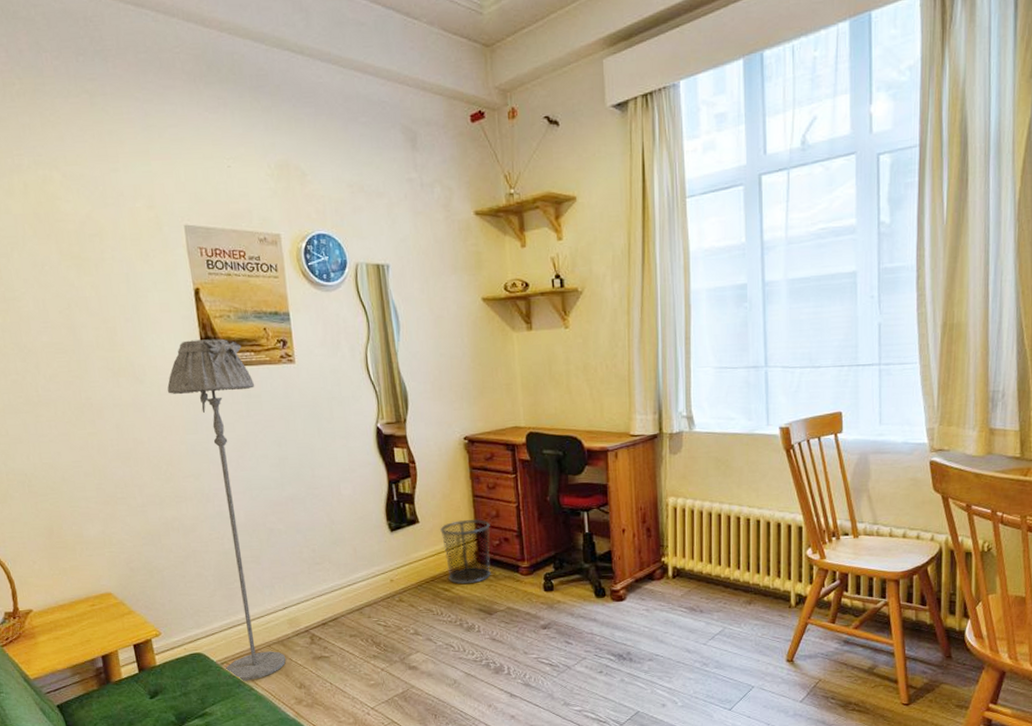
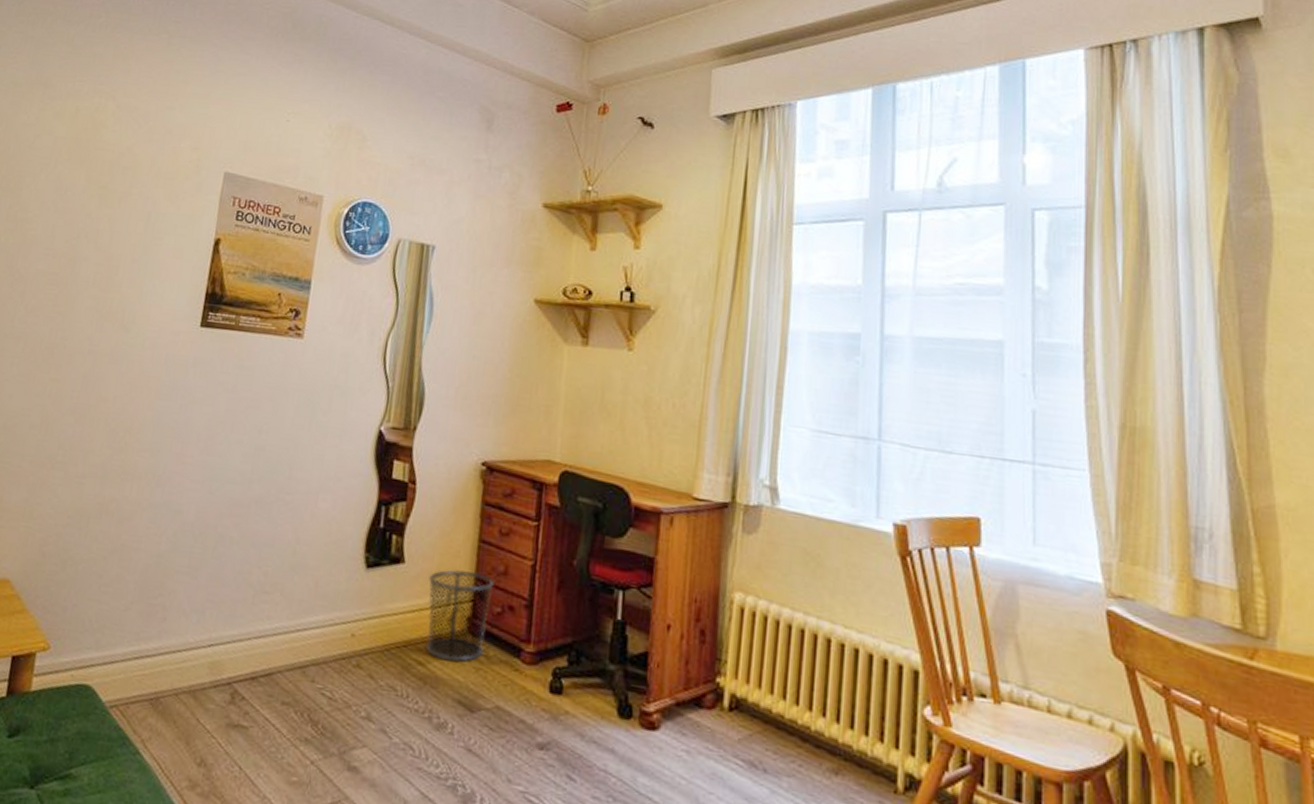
floor lamp: present [167,338,286,682] -> none [112,293,251,740]

